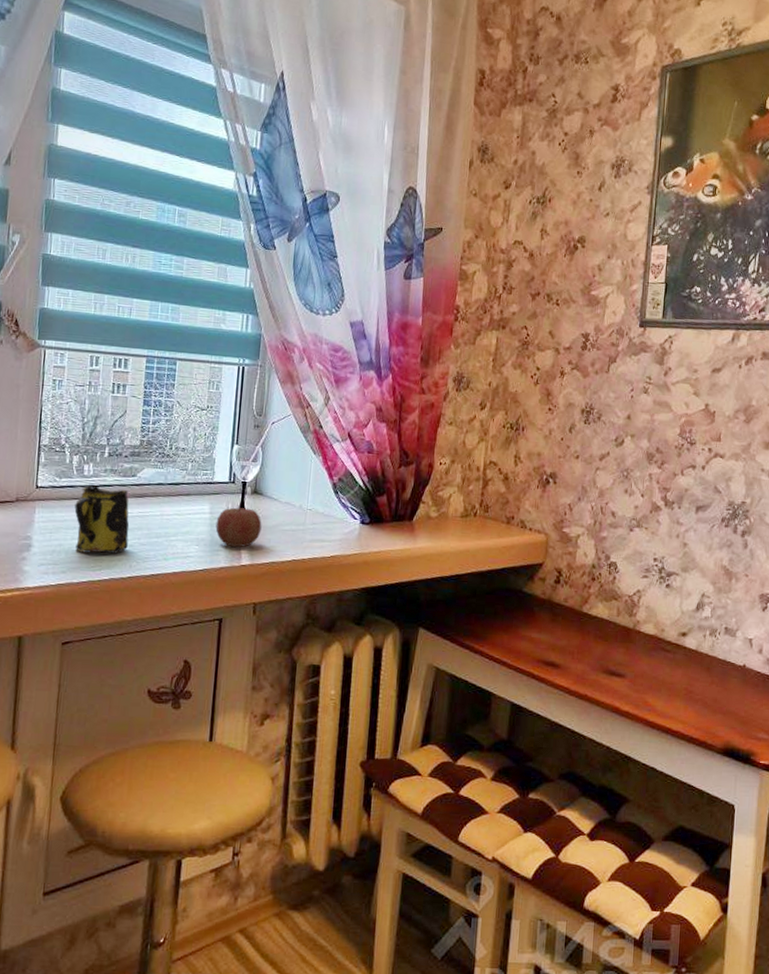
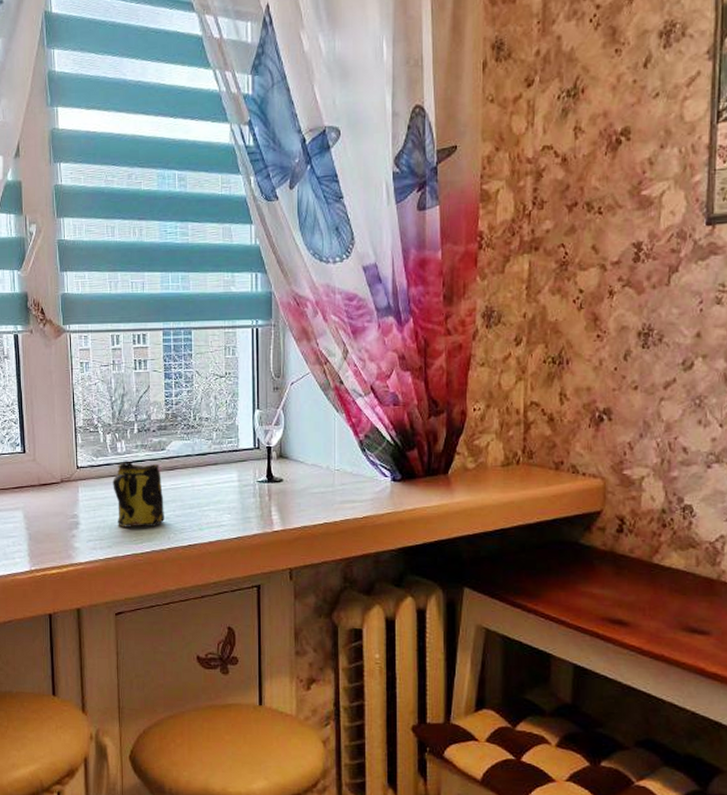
apple: present [215,505,262,548] -> none [245,471,290,514]

